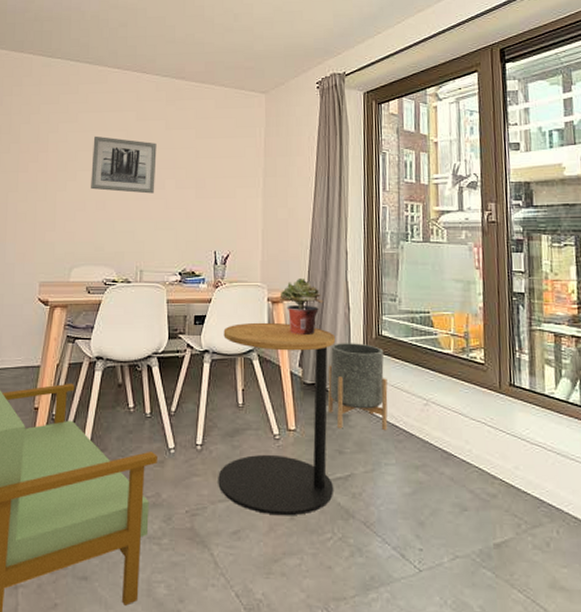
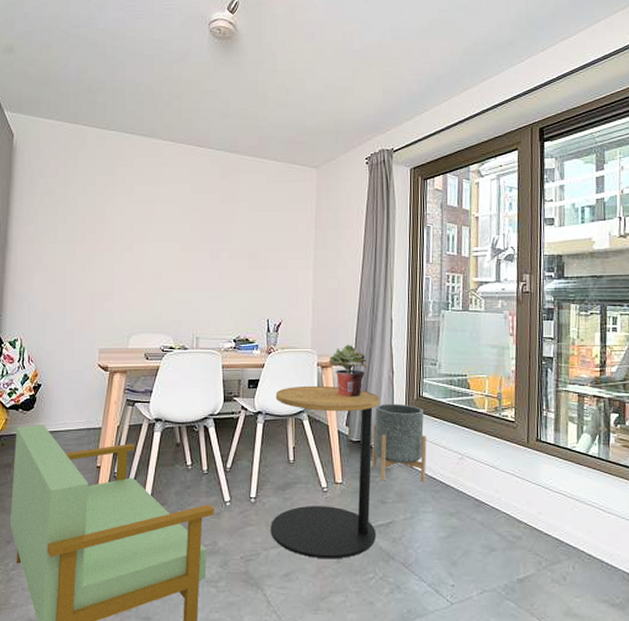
wall art: present [91,136,157,194] -> none [147,208,211,265]

